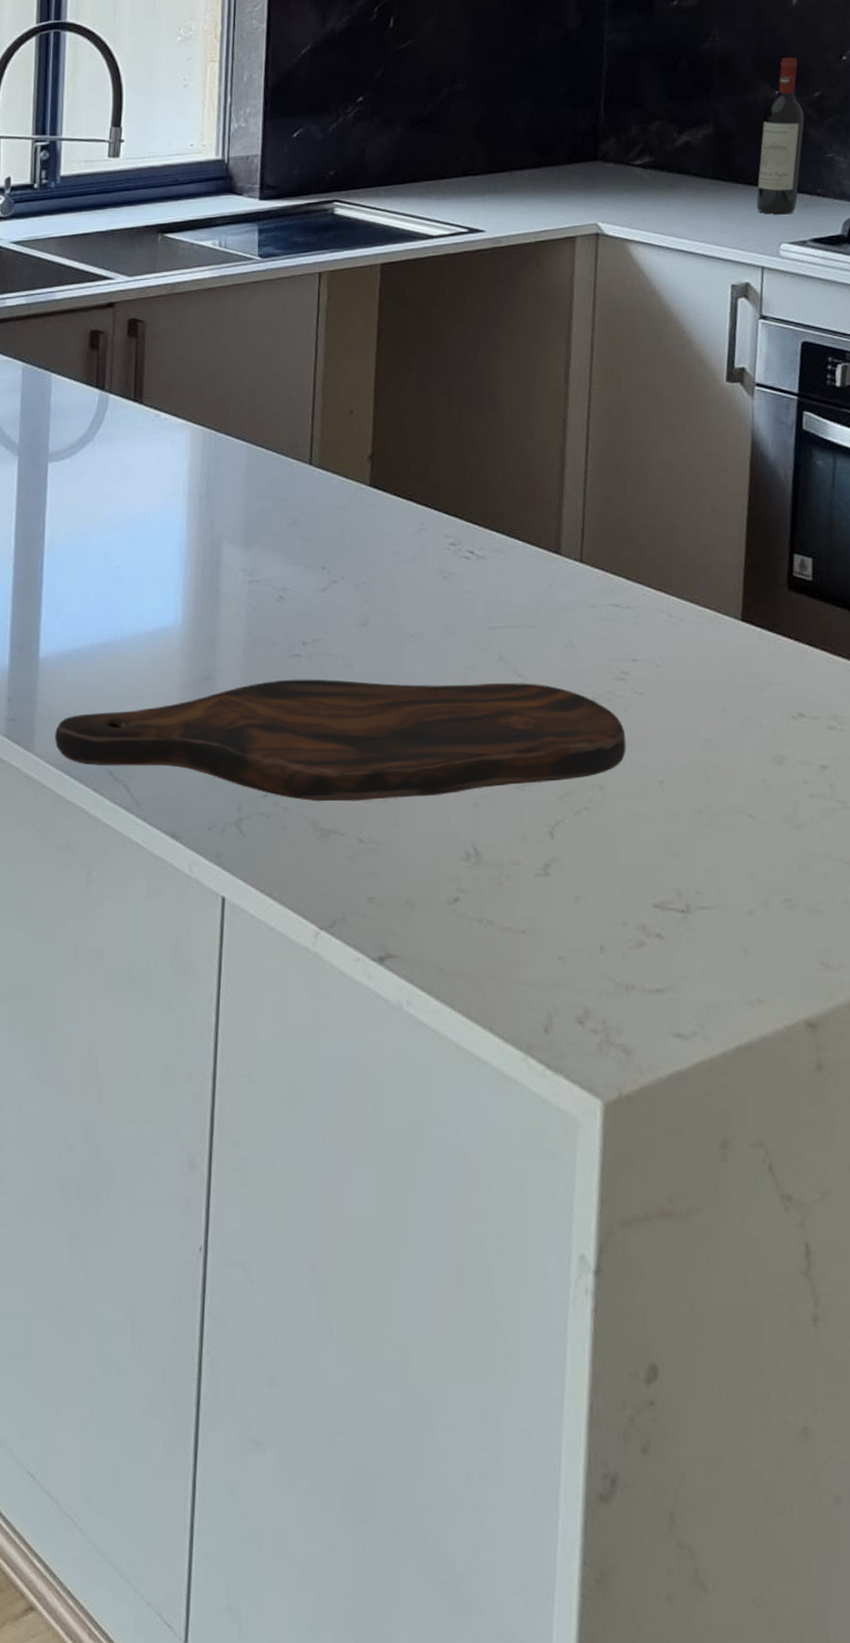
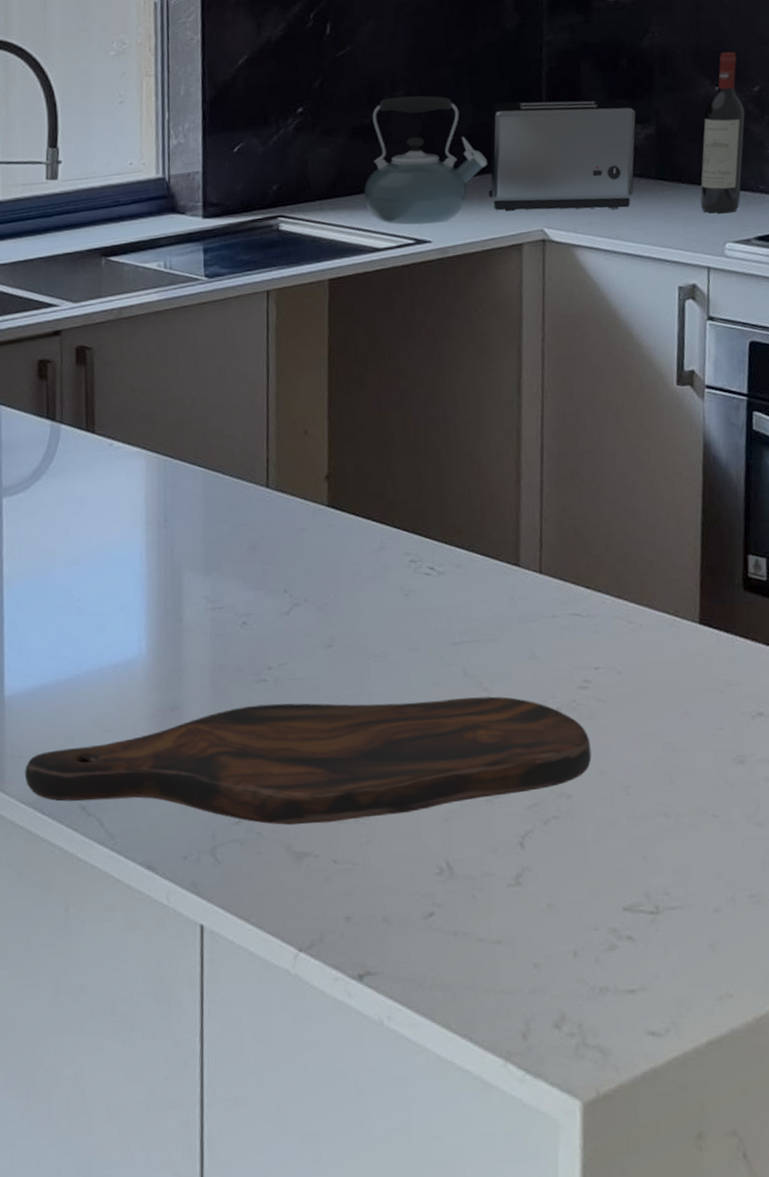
kettle: none [419,89,544,214] -> present [364,95,488,225]
toaster: none [544,98,701,206] -> present [489,98,643,211]

